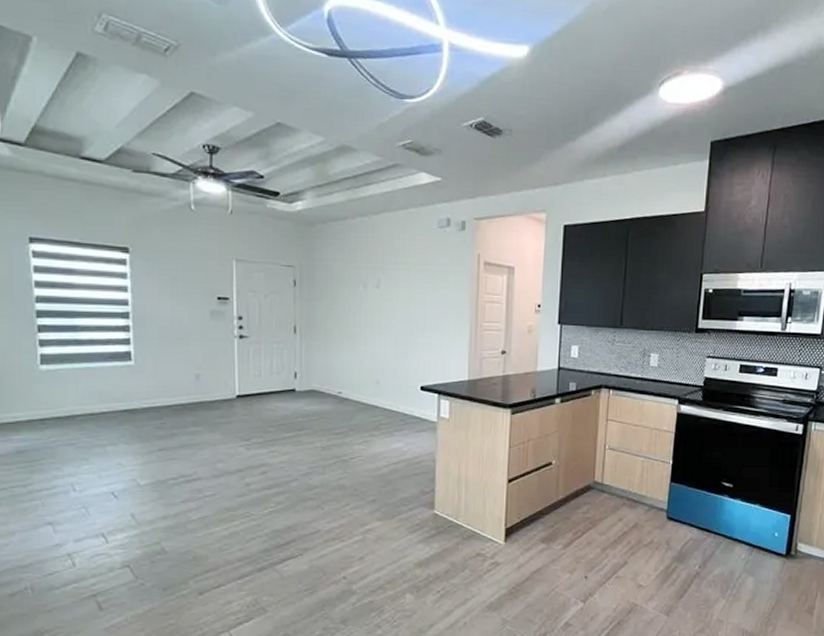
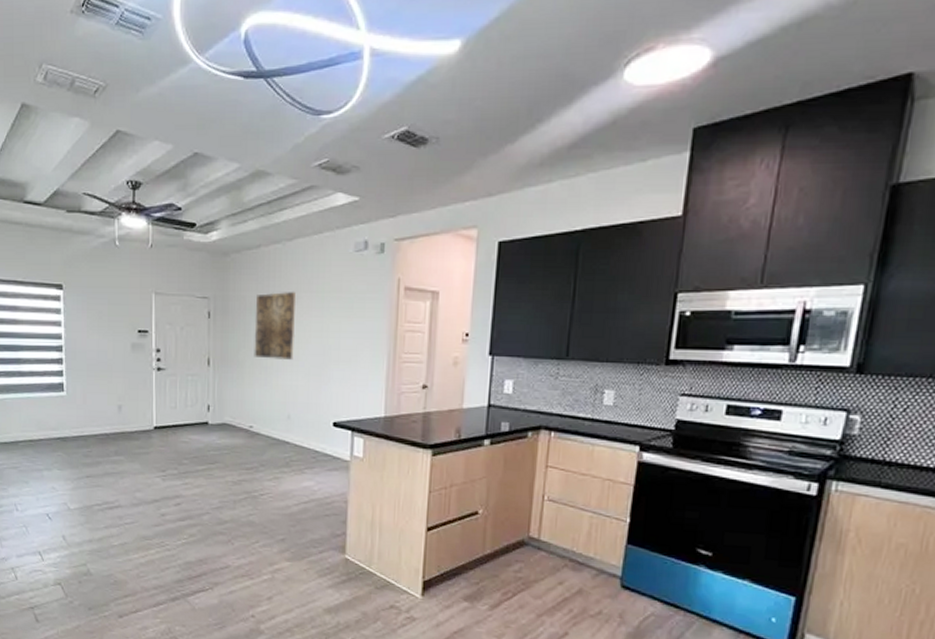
wall art: none [342,262,383,328] -> present [254,291,296,360]

